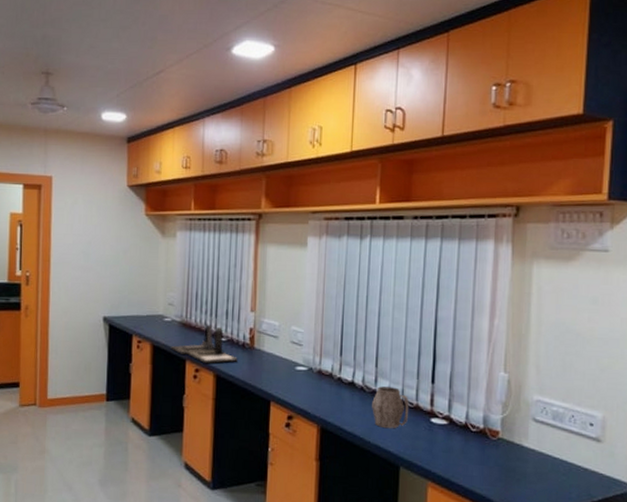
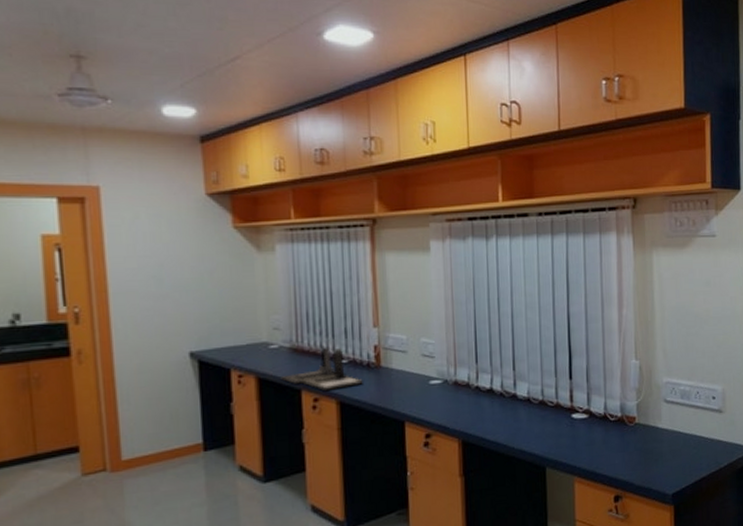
mug: present [372,386,409,429] -> none [513,388,550,432]

